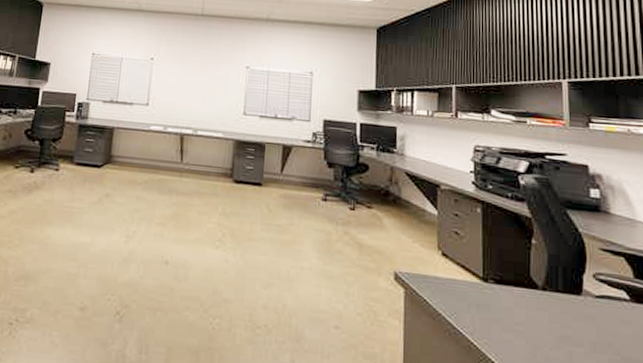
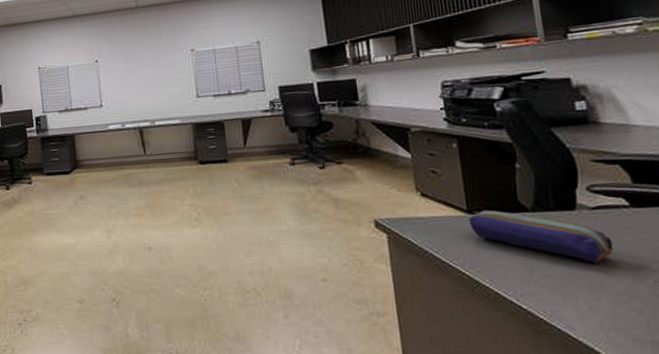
pencil case: none [484,280,611,354] -> present [469,209,613,263]

